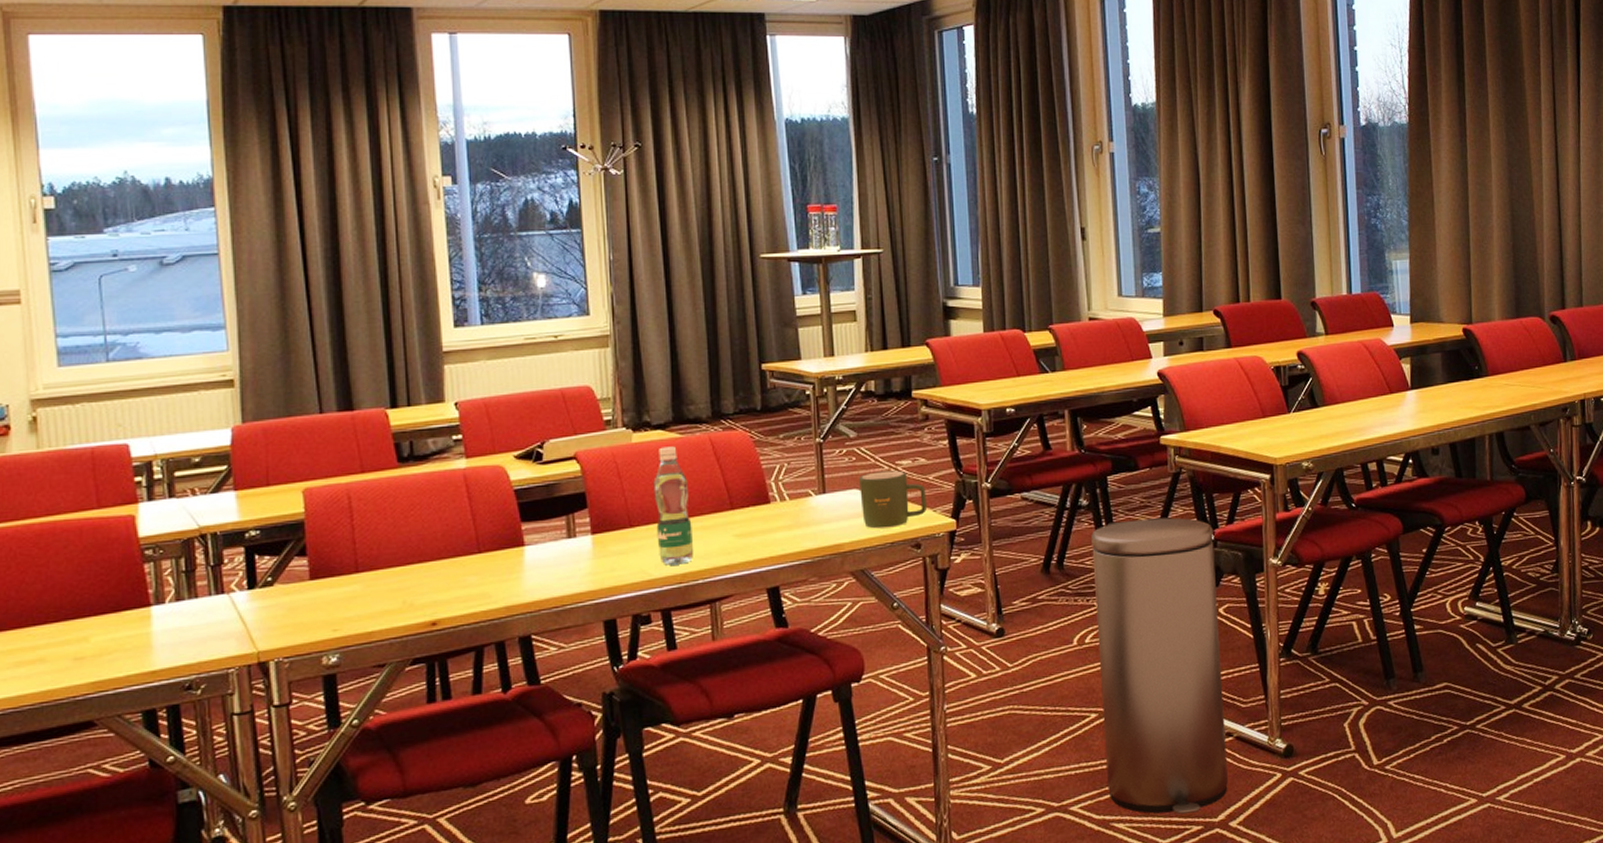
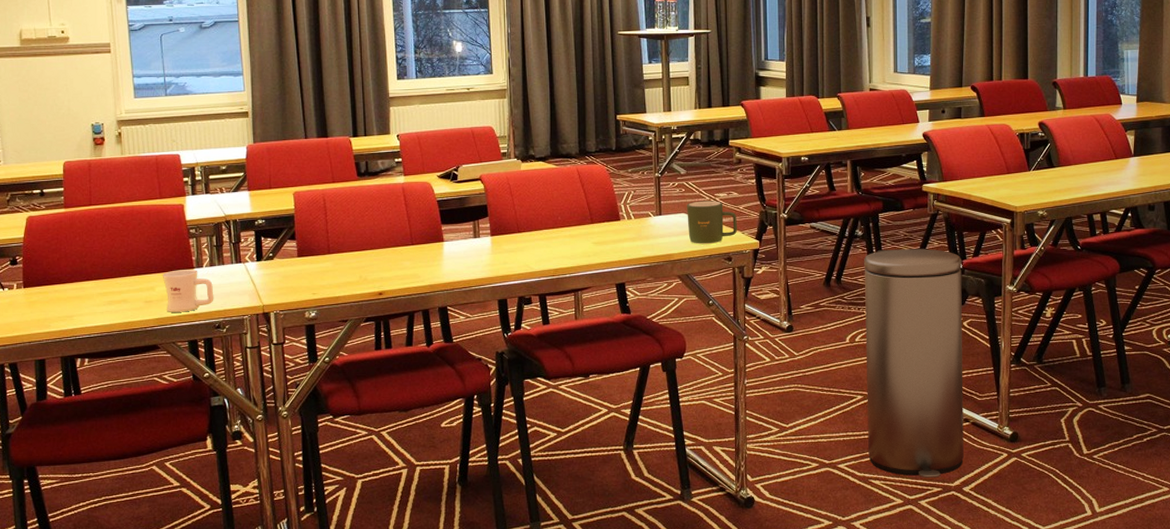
mug: none [100,607,182,672] -> present [162,270,214,312]
bottle: present [653,446,694,565] -> none [536,174,564,262]

